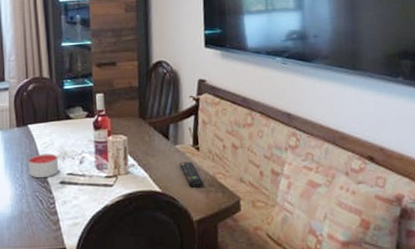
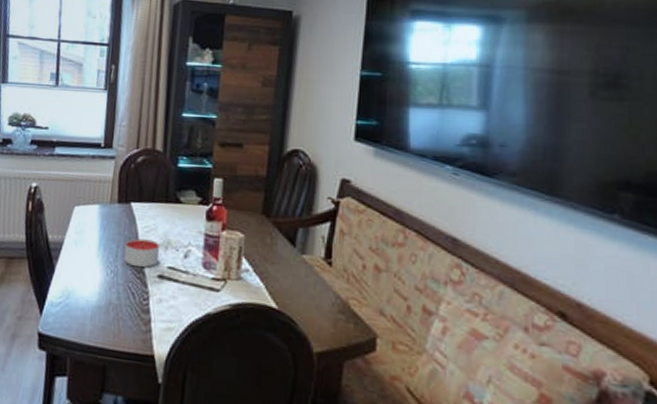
remote control: present [179,161,204,188] -> none [304,276,333,312]

